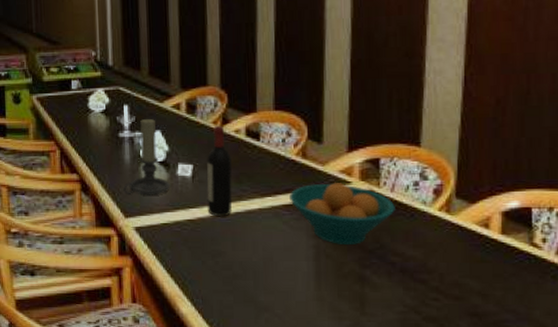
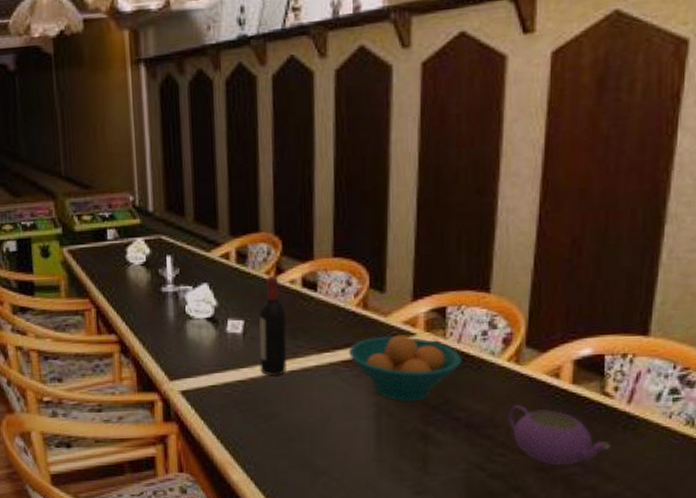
candle holder: present [123,118,170,196] -> none [167,270,219,356]
teapot: none [440,251,541,312] -> present [507,404,610,466]

